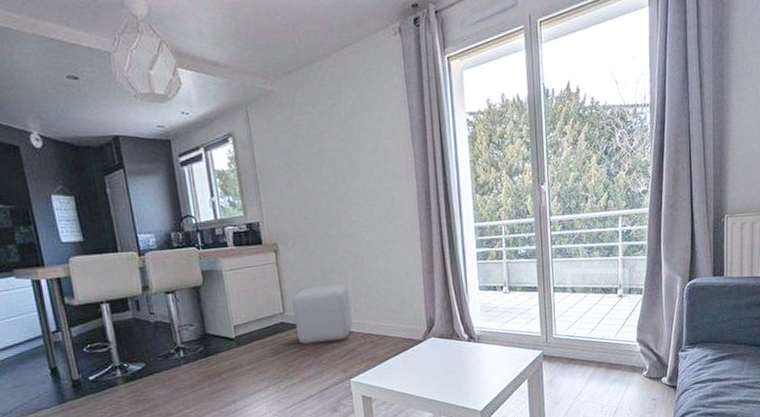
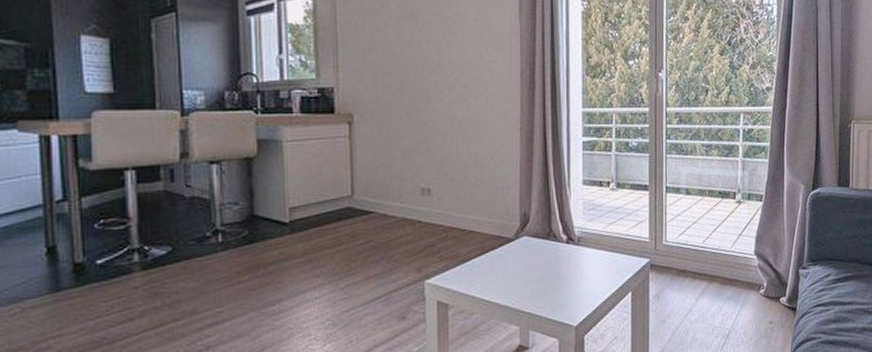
pouf: present [292,283,353,345] -> none [364,166,433,236]

